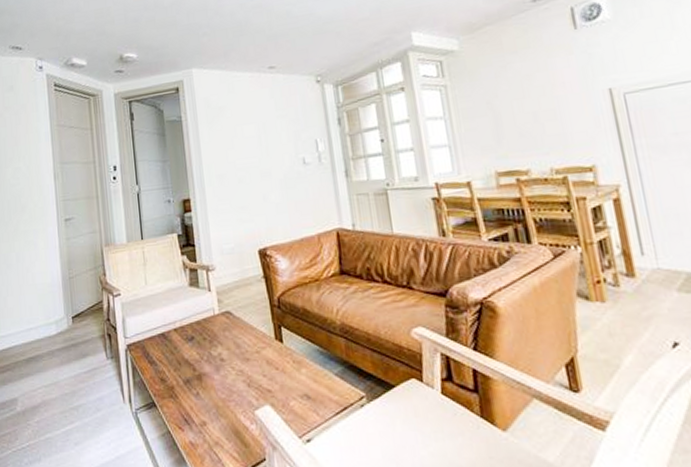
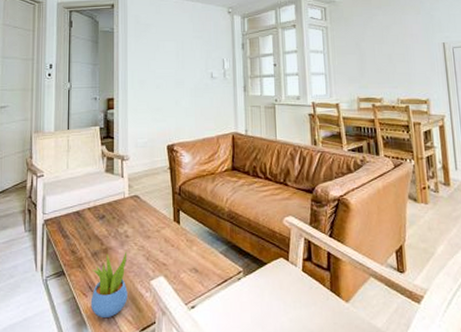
succulent plant: none [186,376,231,456] -> present [90,251,128,319]

